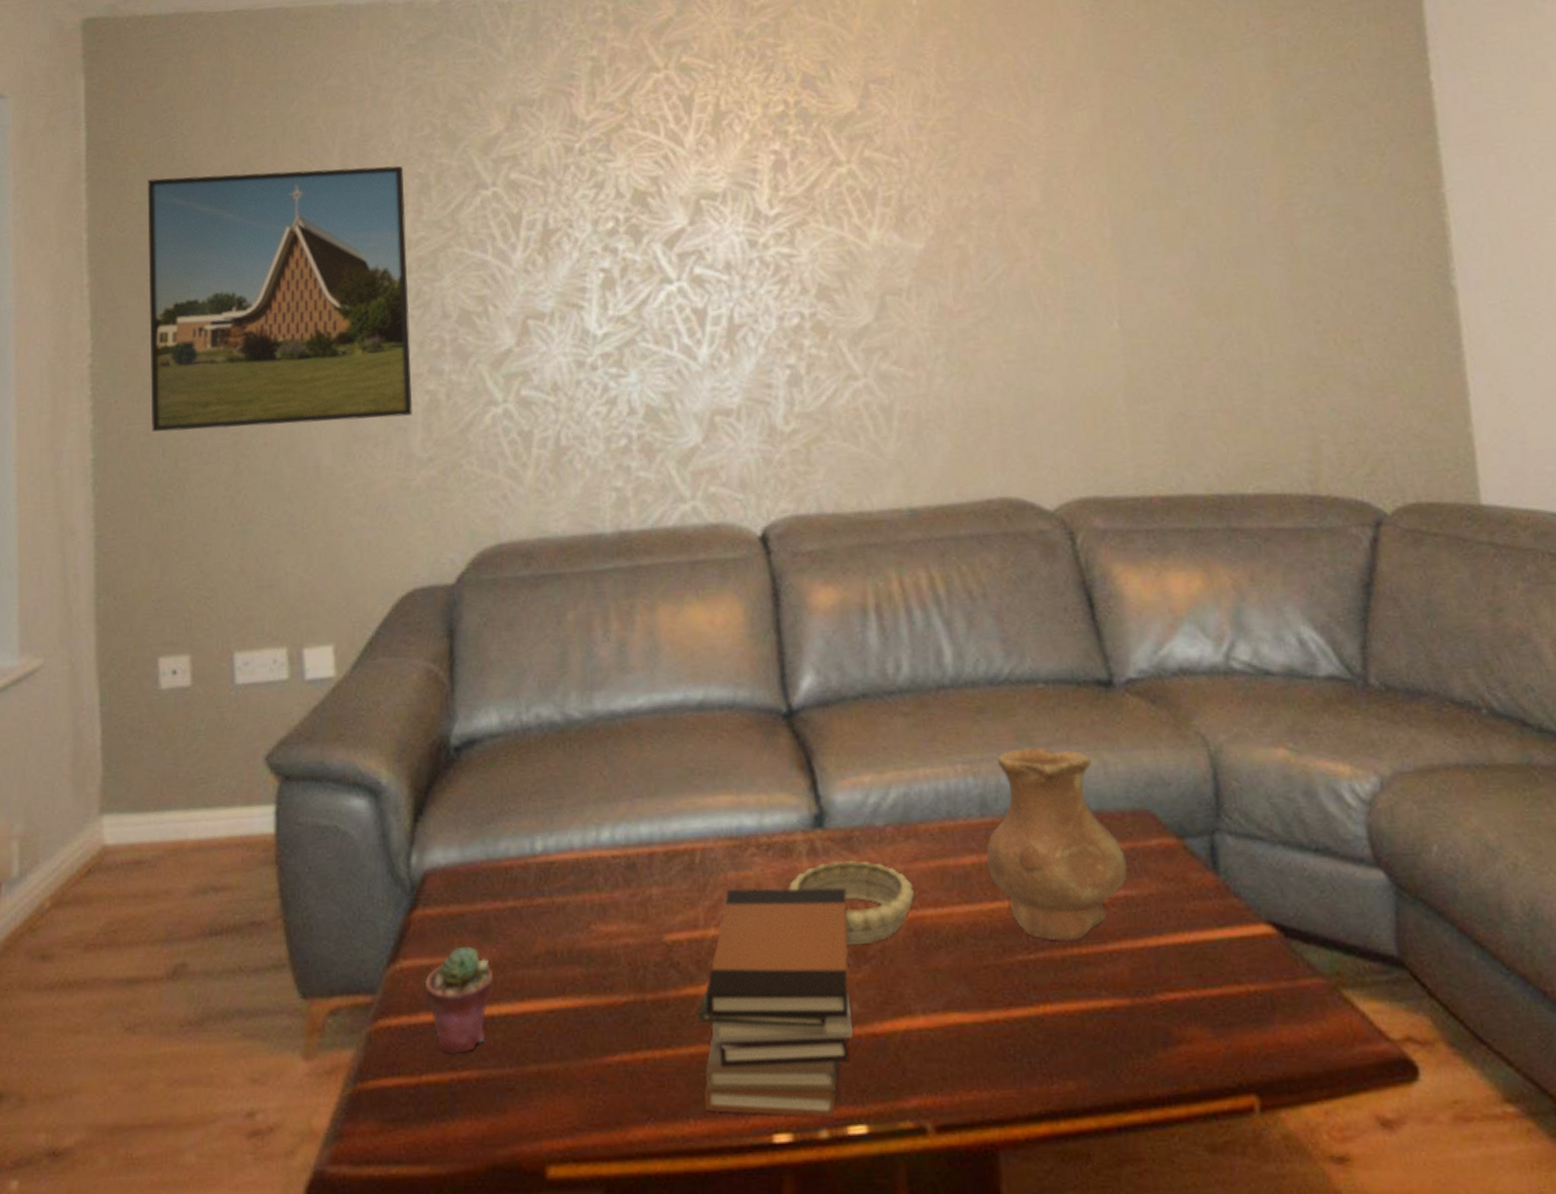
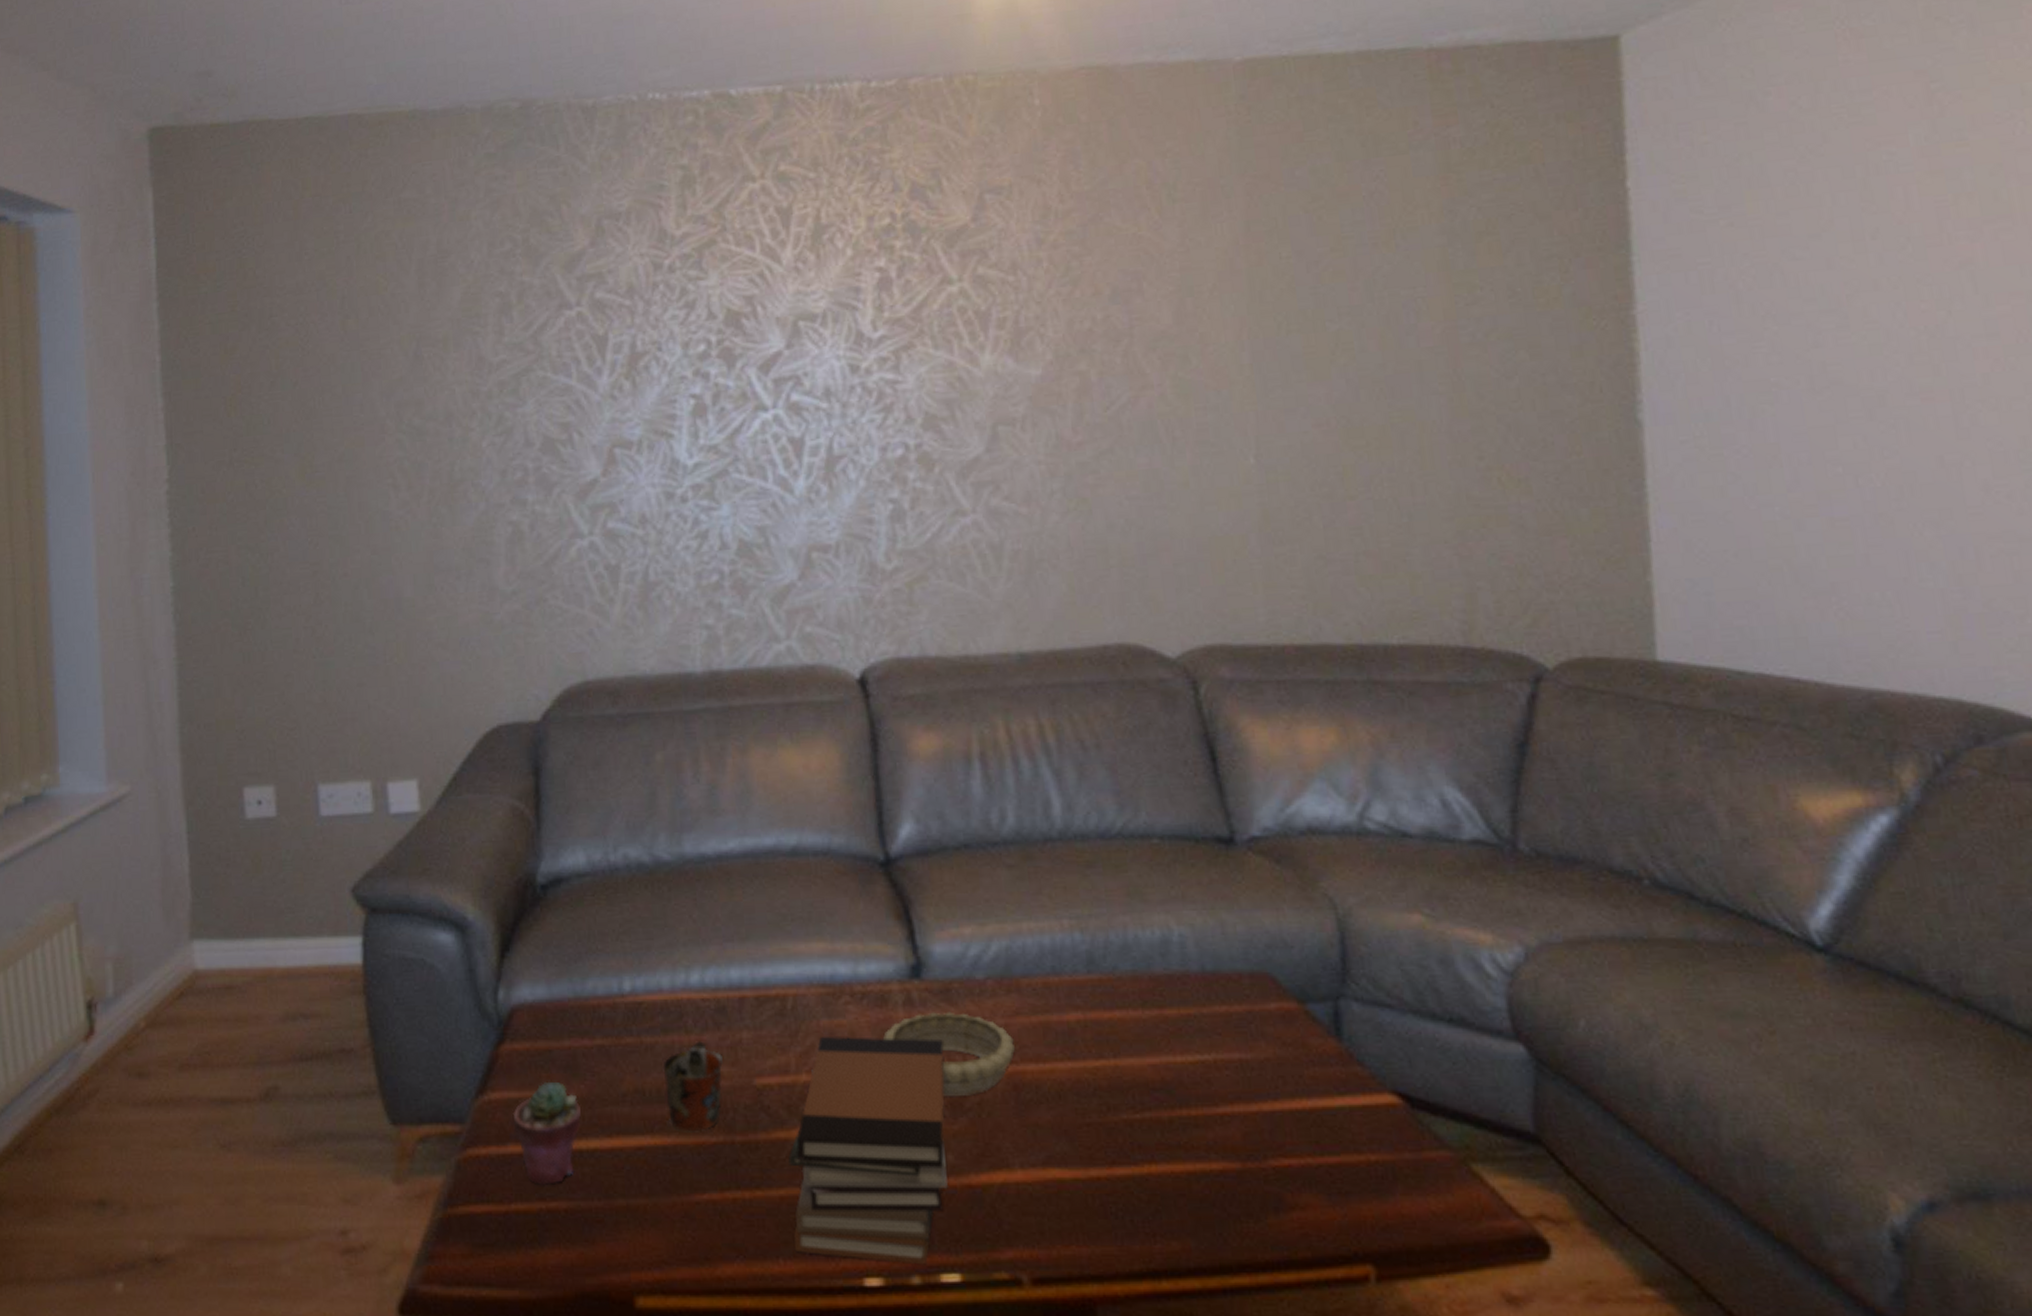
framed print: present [147,165,413,432] -> none [220,284,496,561]
mug: none [574,899,633,993] -> present [663,1041,723,1132]
vase: present [986,747,1128,941] -> none [1092,904,1244,1101]

